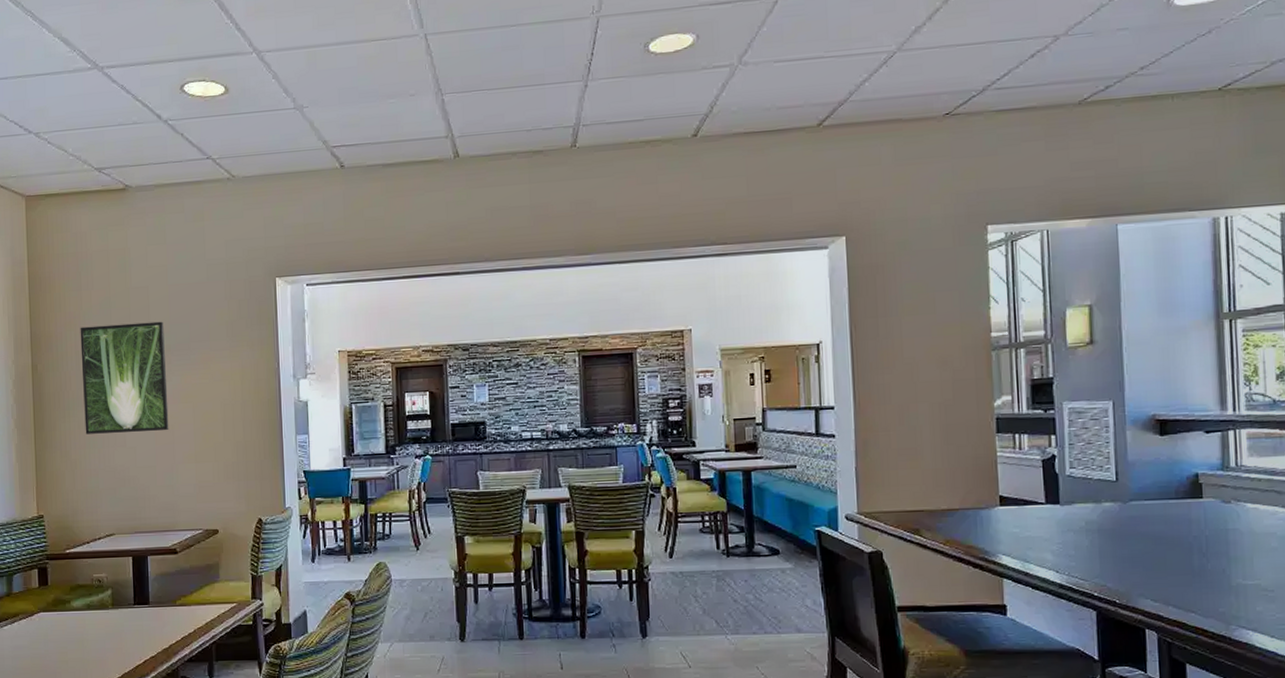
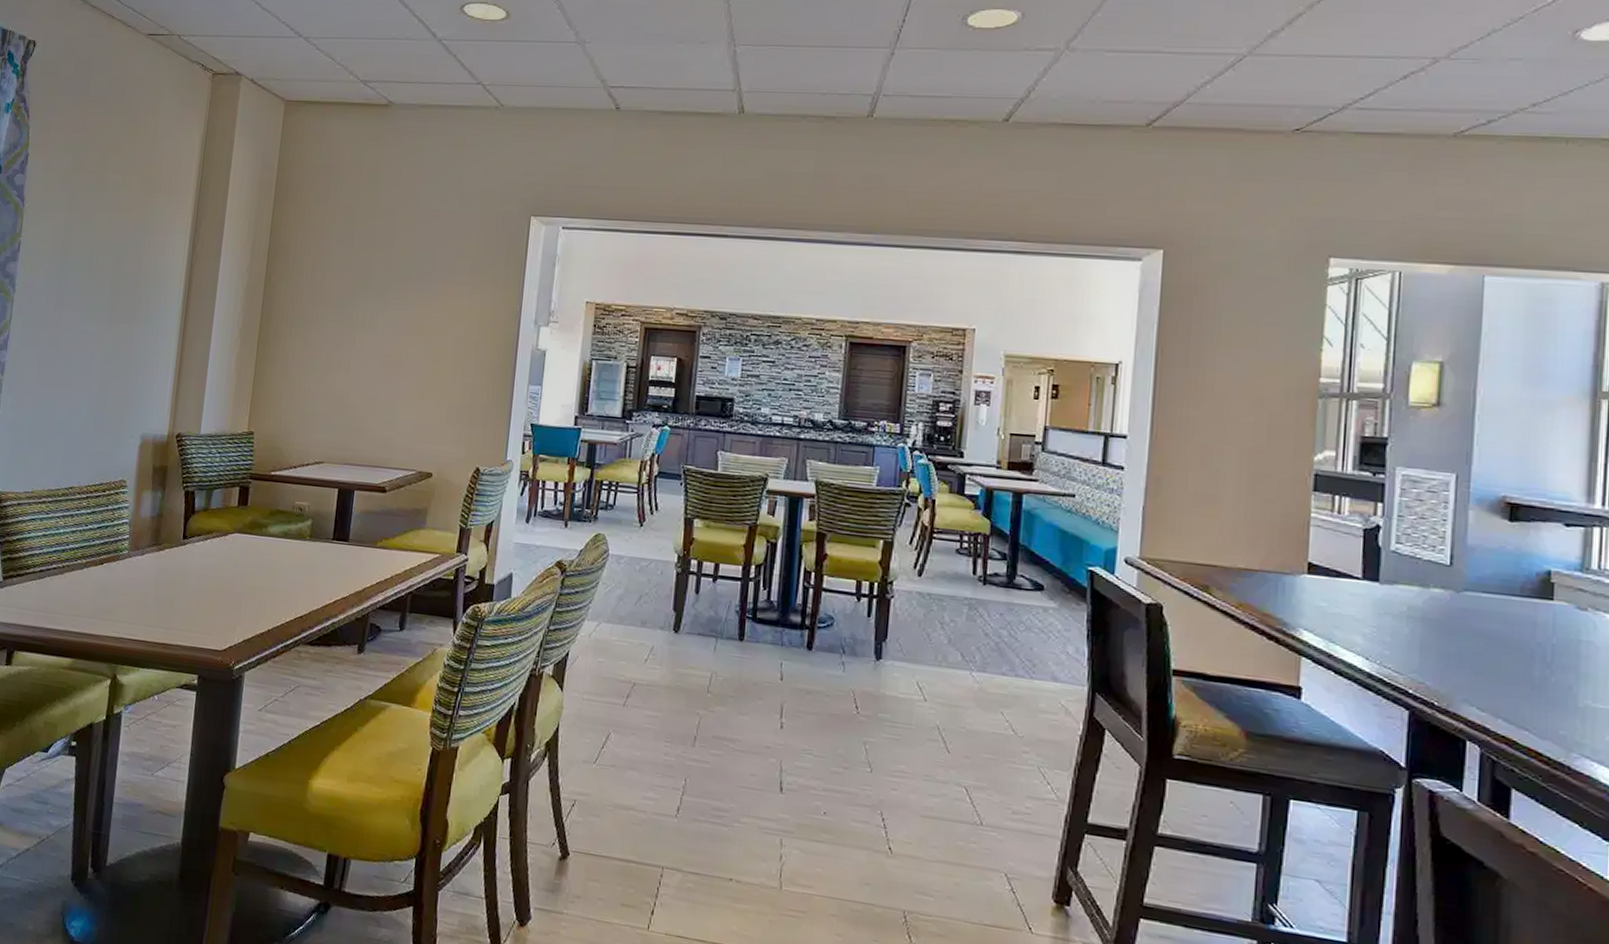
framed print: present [80,321,169,434] -> none [309,242,407,362]

